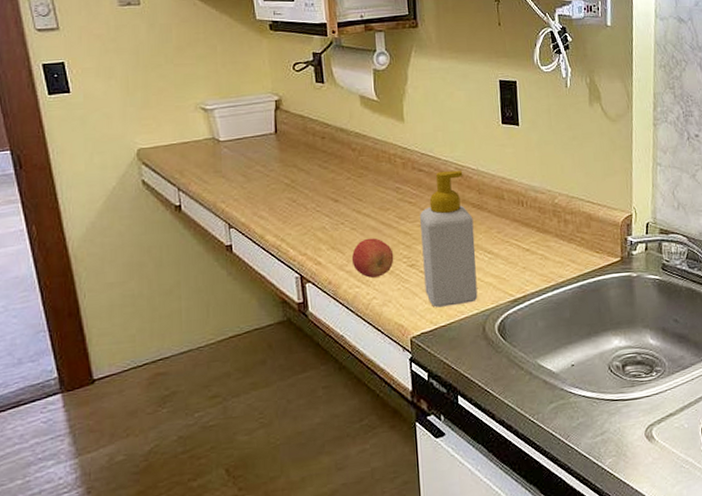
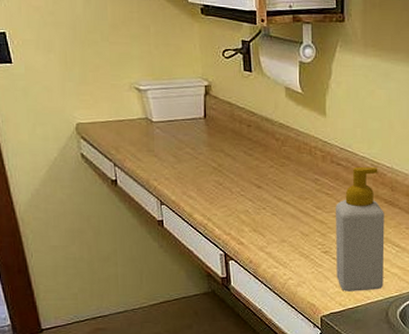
apple: present [351,238,394,278] -> none [271,224,310,260]

